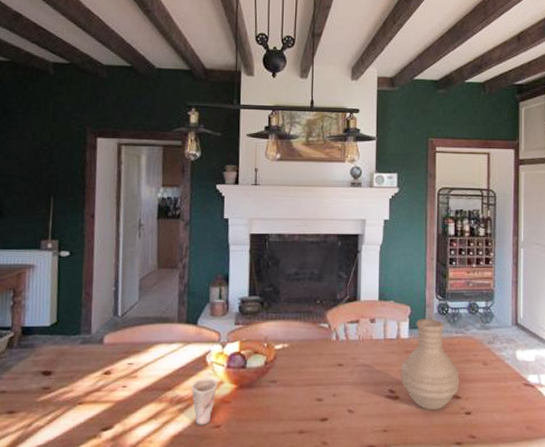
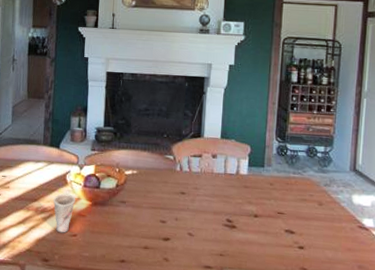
vase: present [400,318,460,410] -> none [238,157,295,242]

